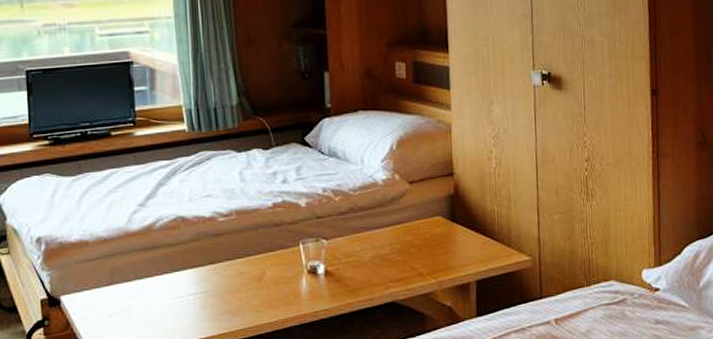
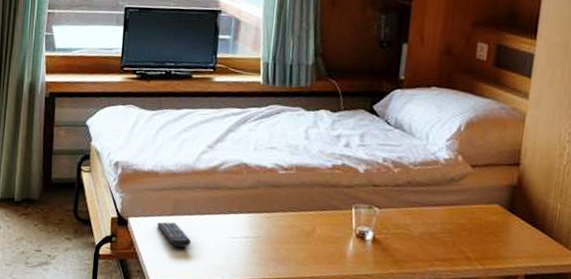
remote control: none [93,292,134,319] -> present [156,222,191,248]

